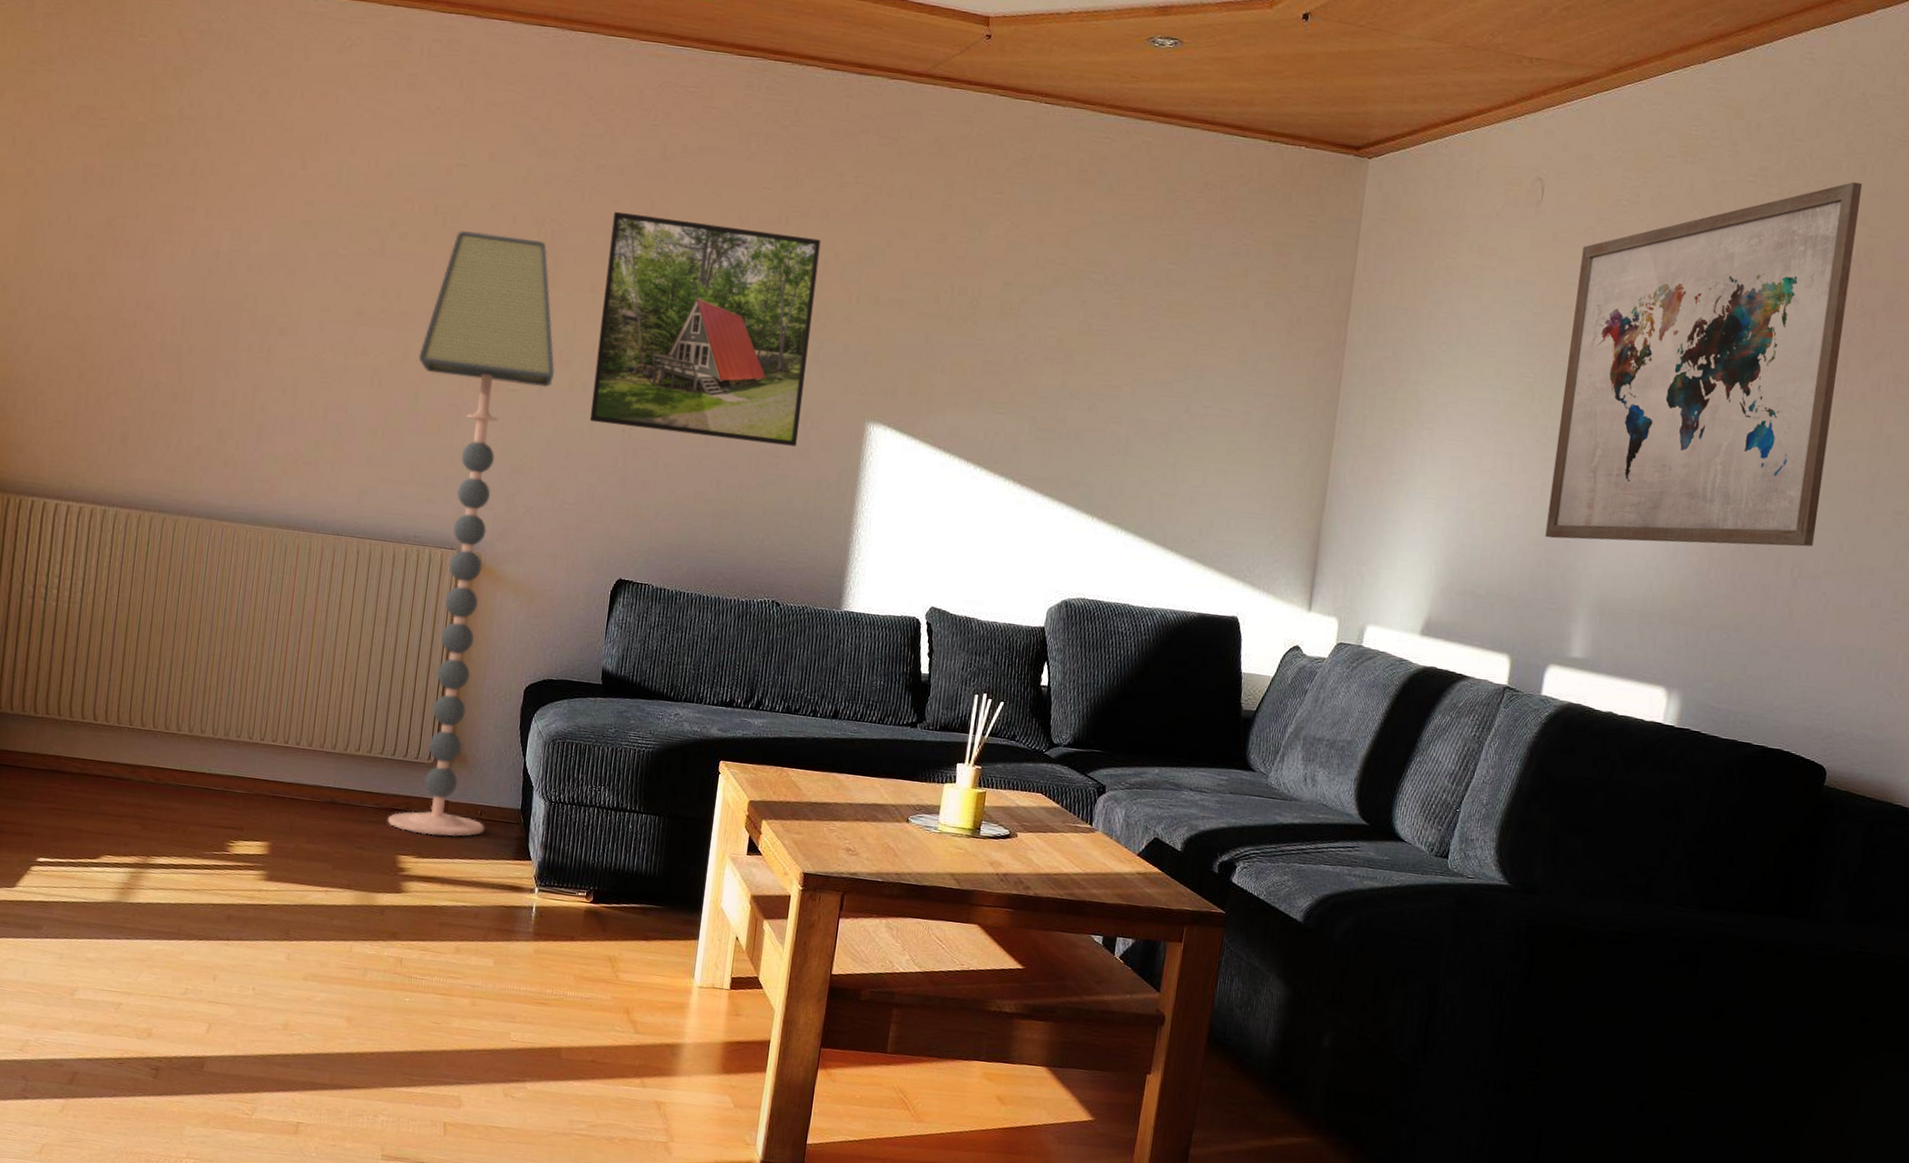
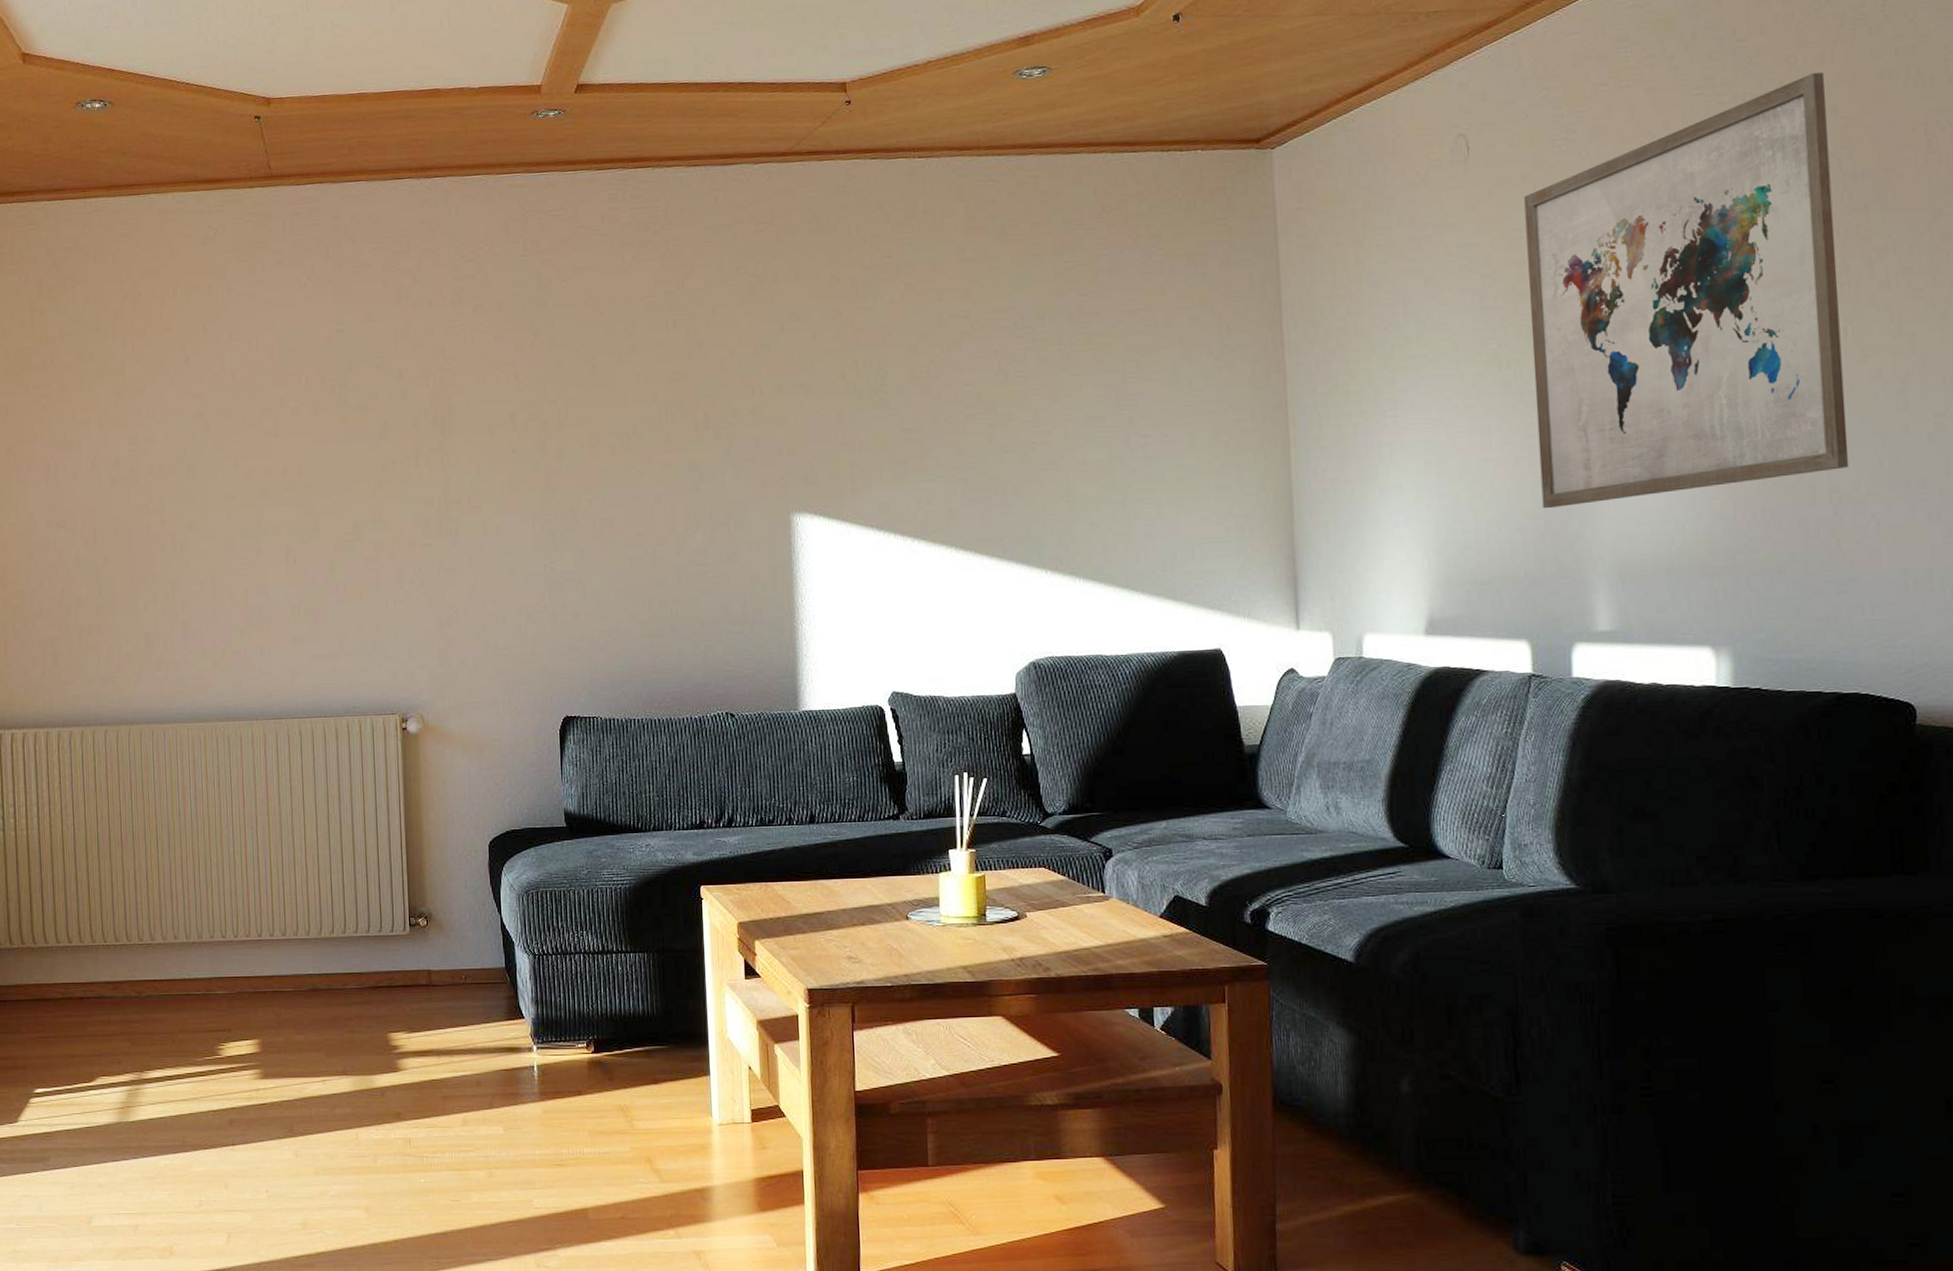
floor lamp: present [387,230,556,837] -> none [329,391,472,1008]
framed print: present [589,211,821,447] -> none [498,338,724,563]

